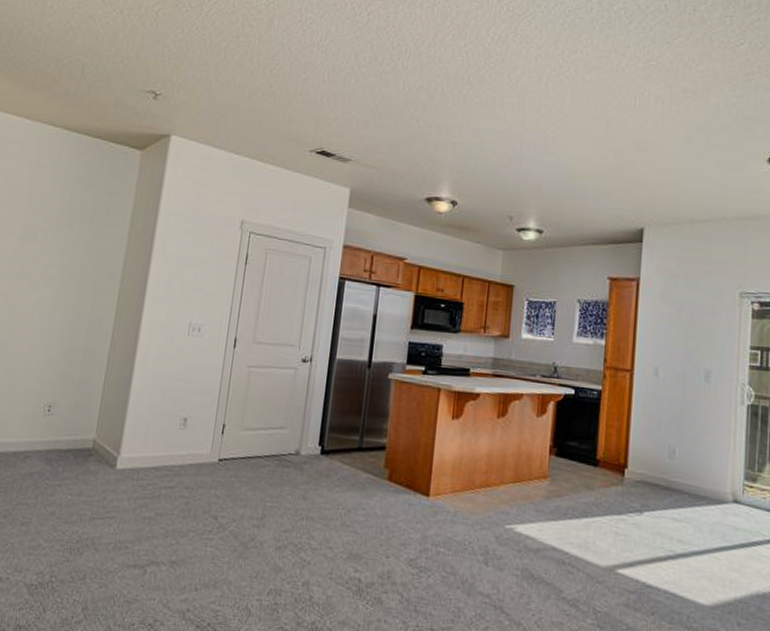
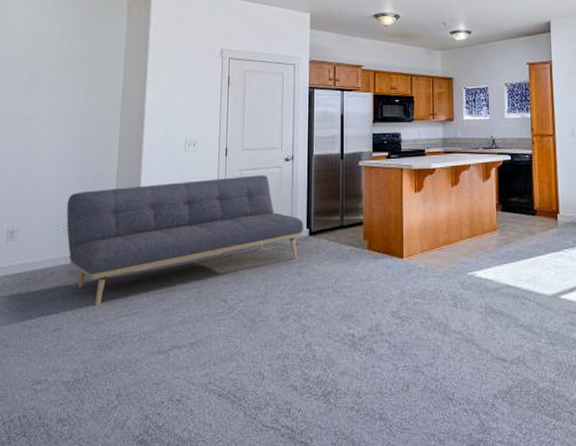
sofa: none [46,368,315,502] -> present [66,175,303,305]

